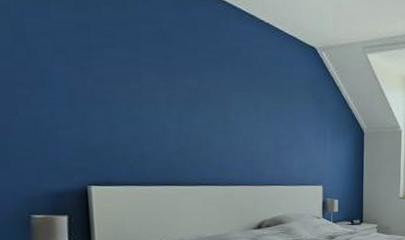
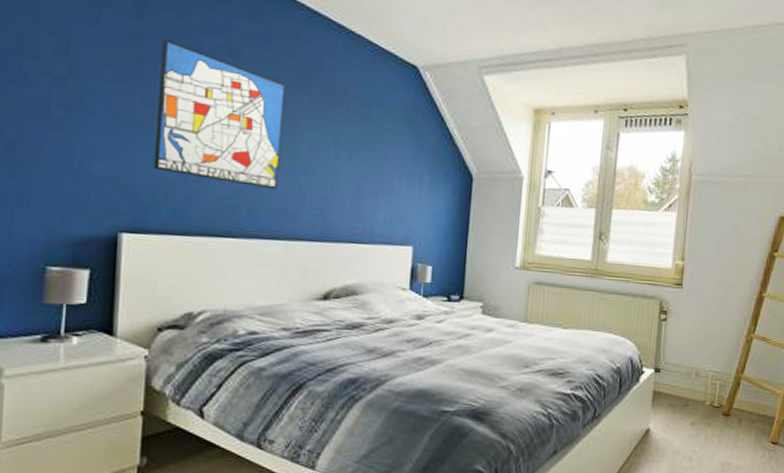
wall art: none [105,28,214,147] -> present [153,38,285,190]

